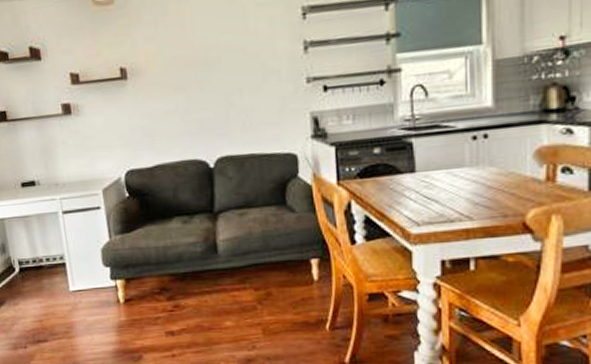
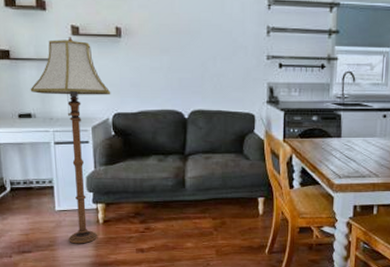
floor lamp: none [31,87,121,329] -> present [30,37,111,244]

